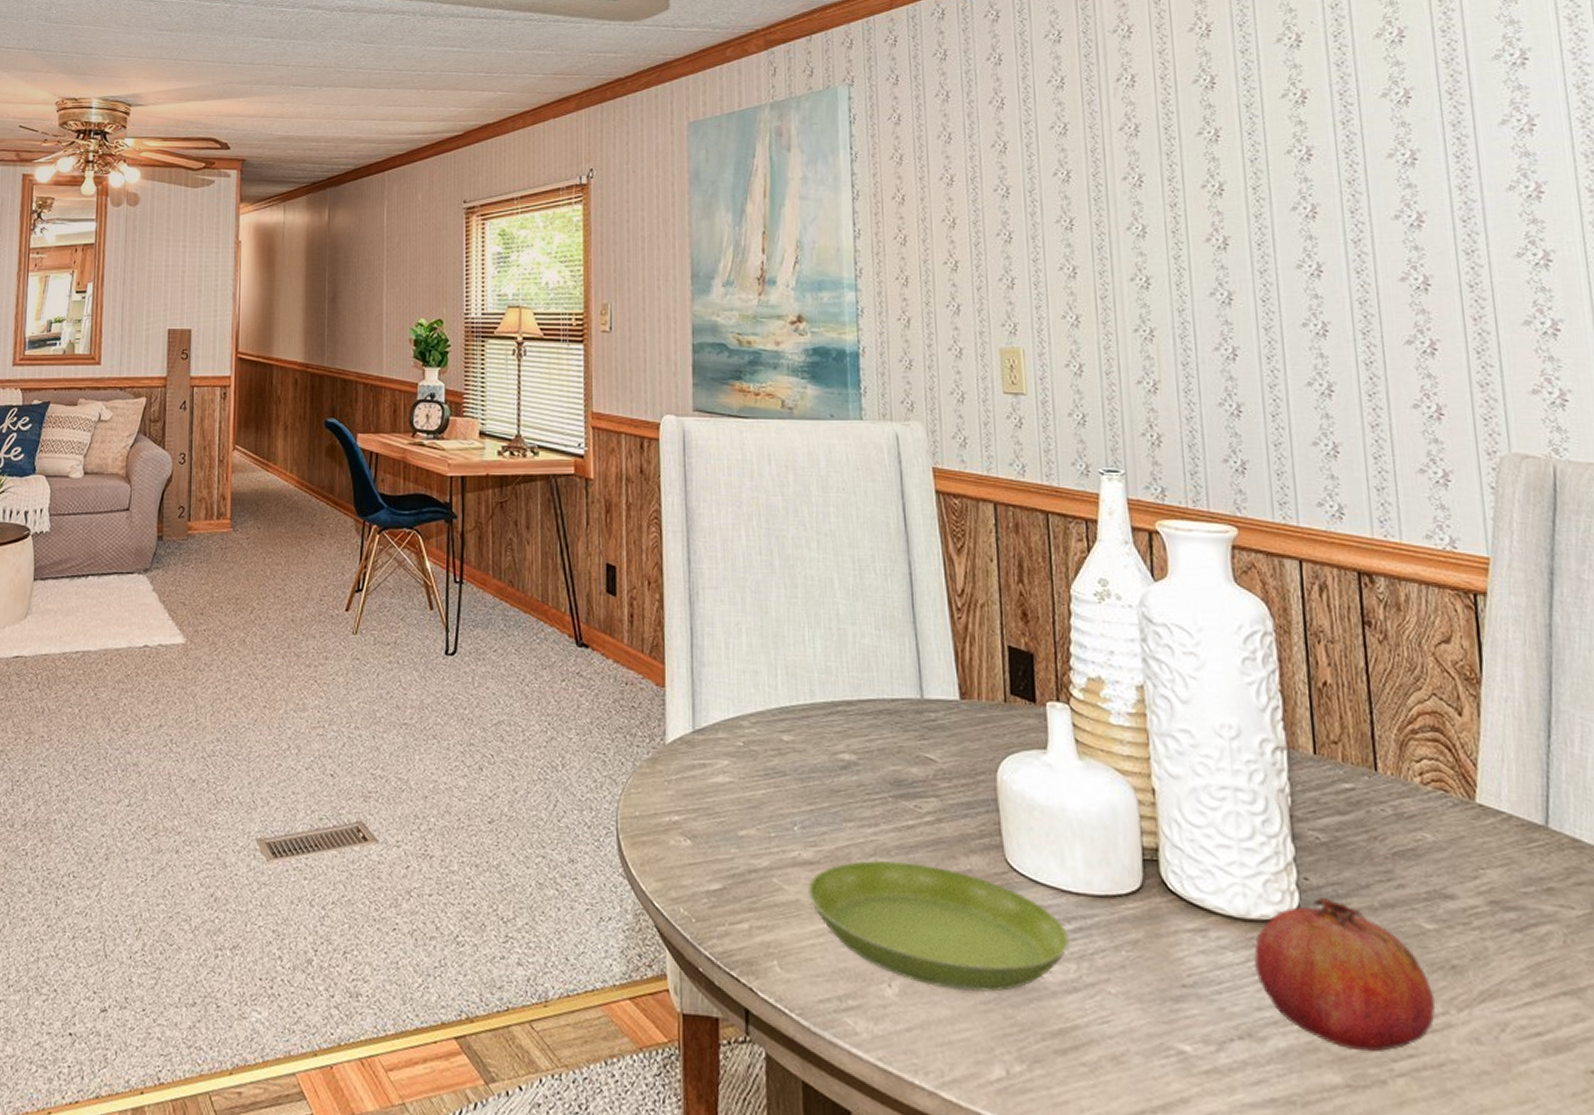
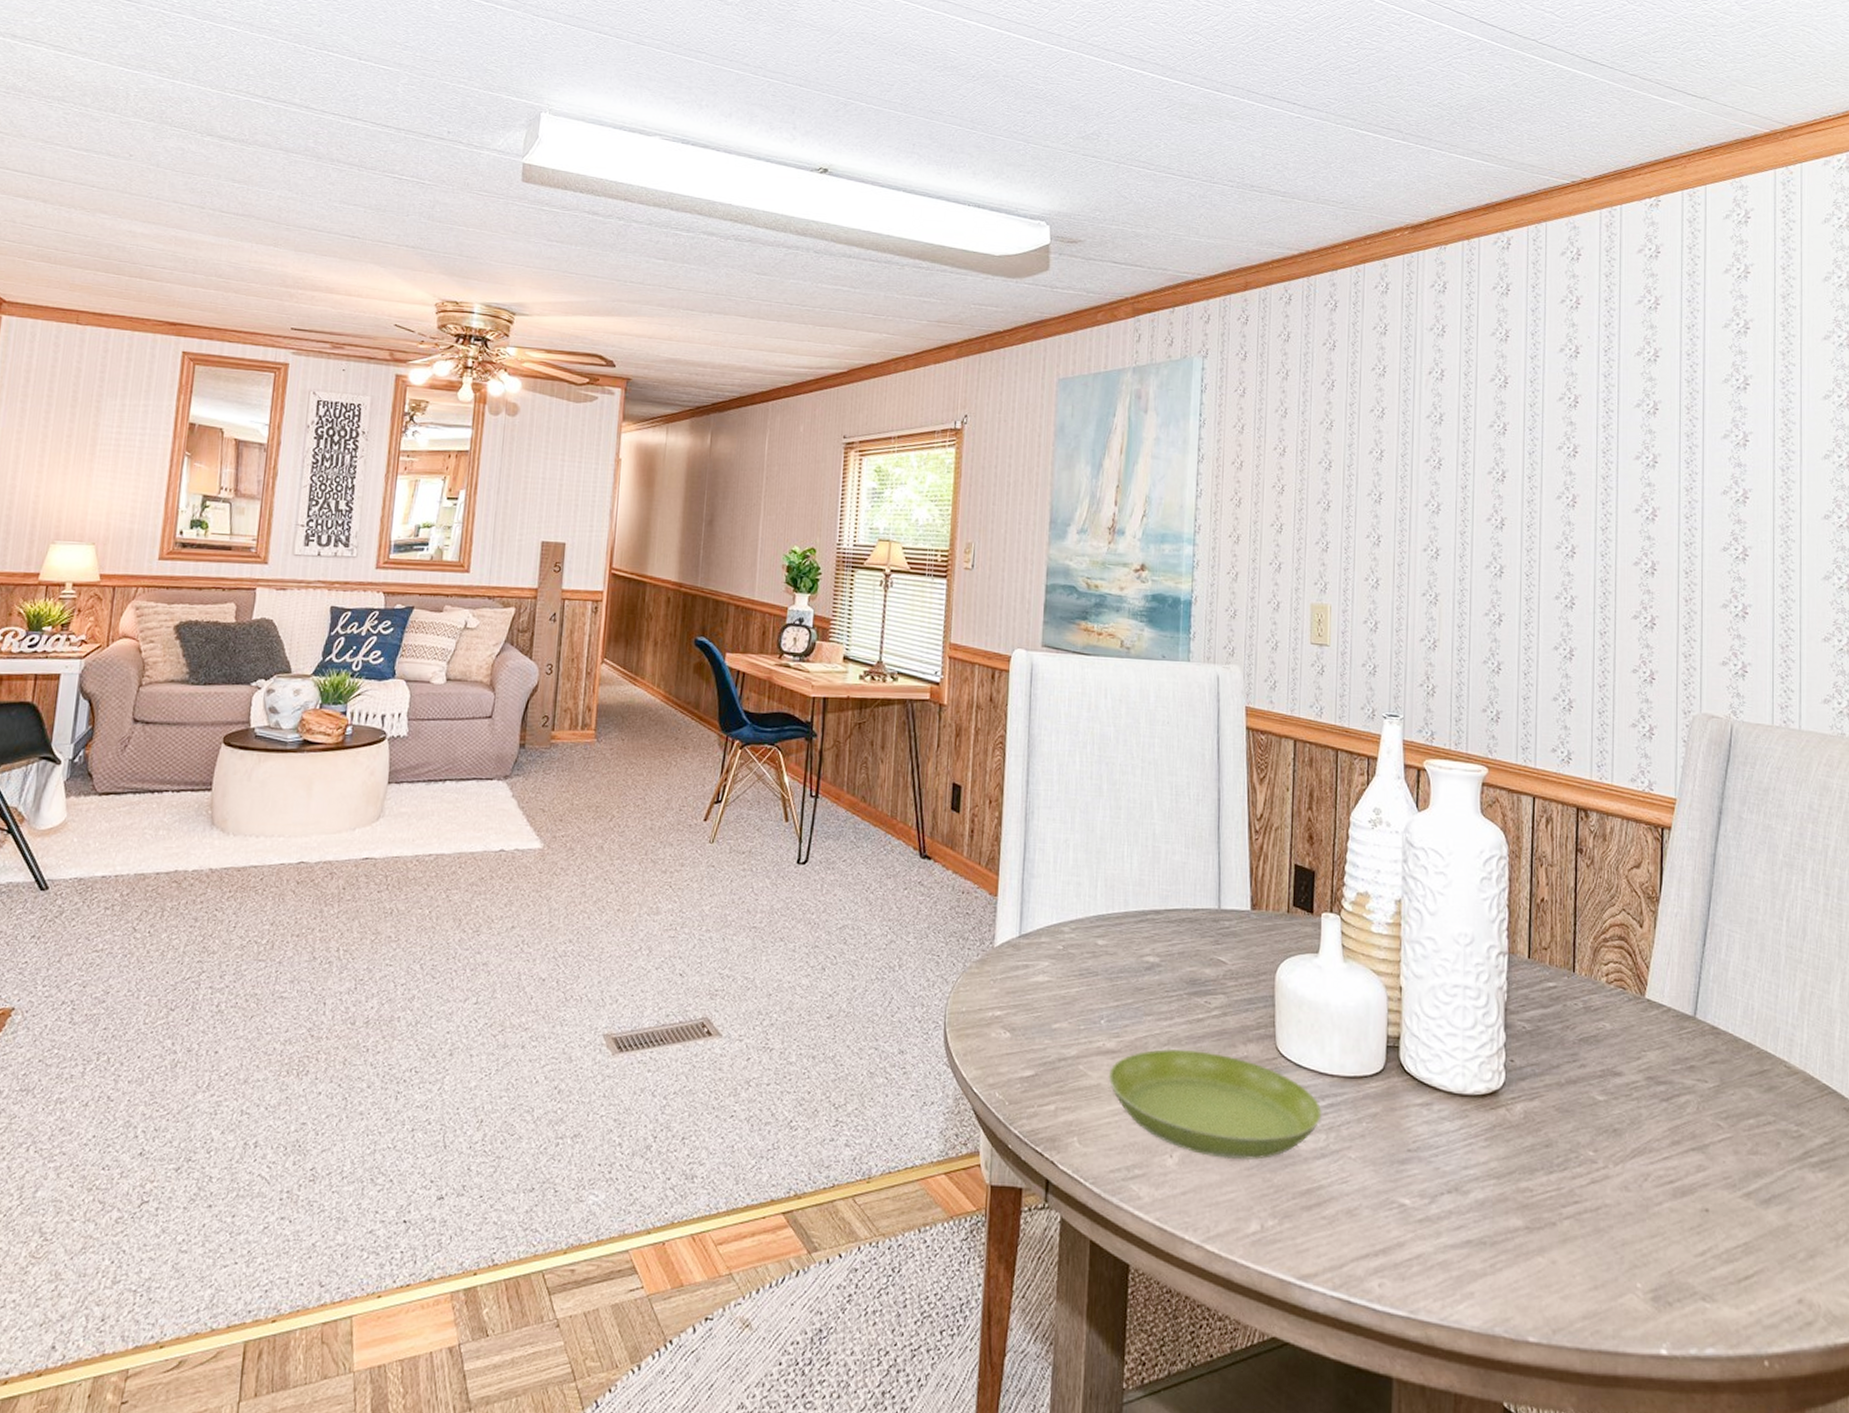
fruit: present [1253,896,1436,1053] -> none [1465,1075,1599,1200]

